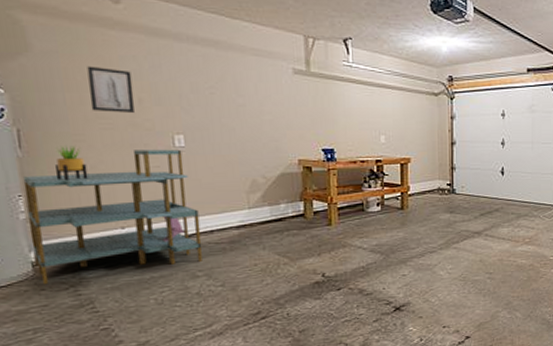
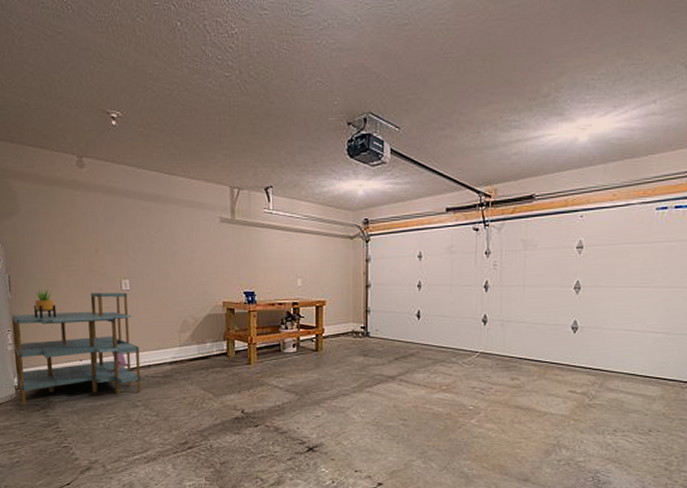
wall art: present [87,65,135,113] -> none [58,222,93,261]

